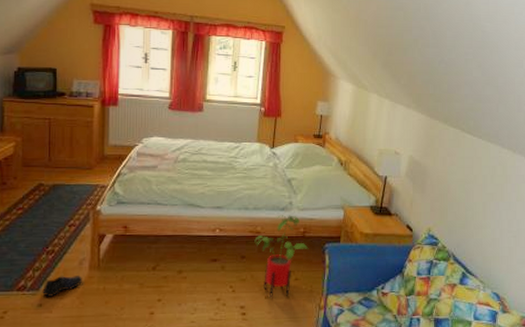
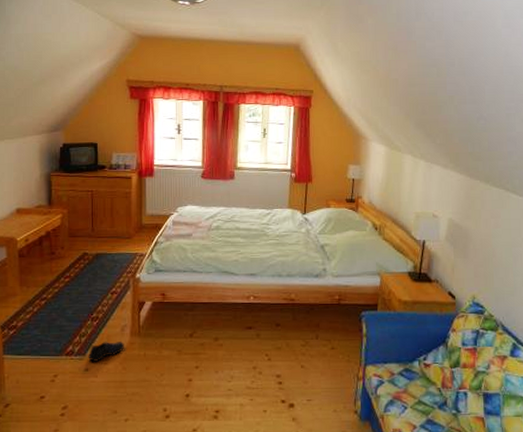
house plant: present [254,215,309,298] -> none [289,282,345,367]

